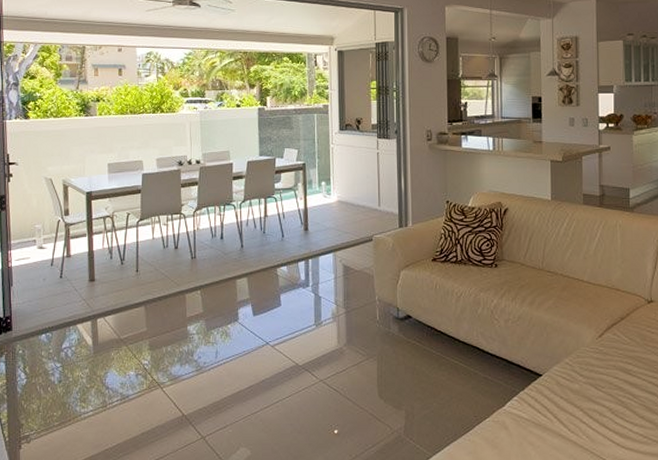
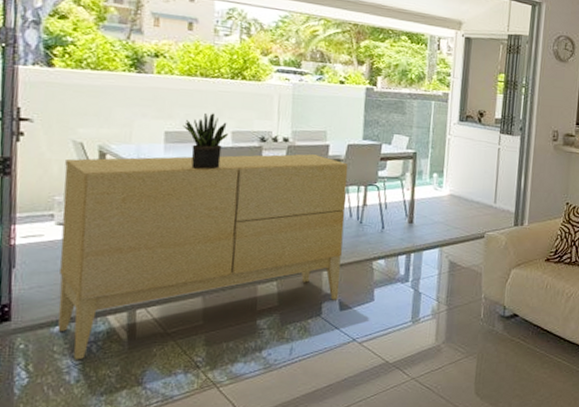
sideboard: none [41,173,251,363] -> present [58,154,349,360]
potted plant: none [120,144,154,193] -> present [183,112,228,170]

